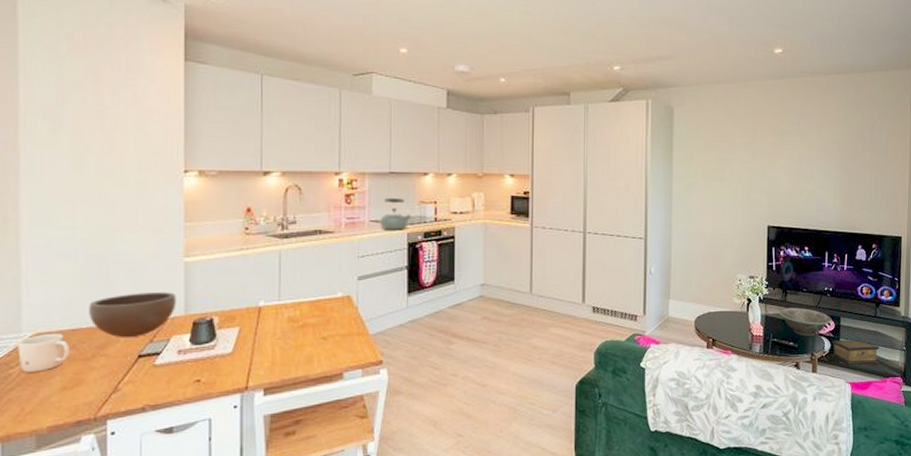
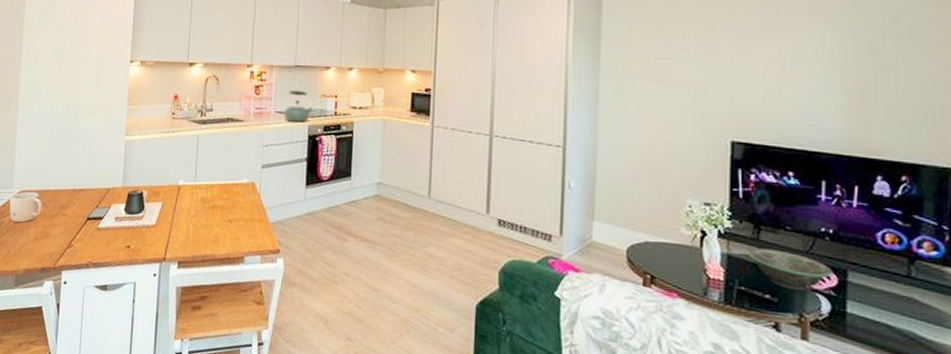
bowl: present [89,292,176,338] -> none [57,164,118,202]
decorative box: present [831,339,879,365] -> none [832,300,916,344]

